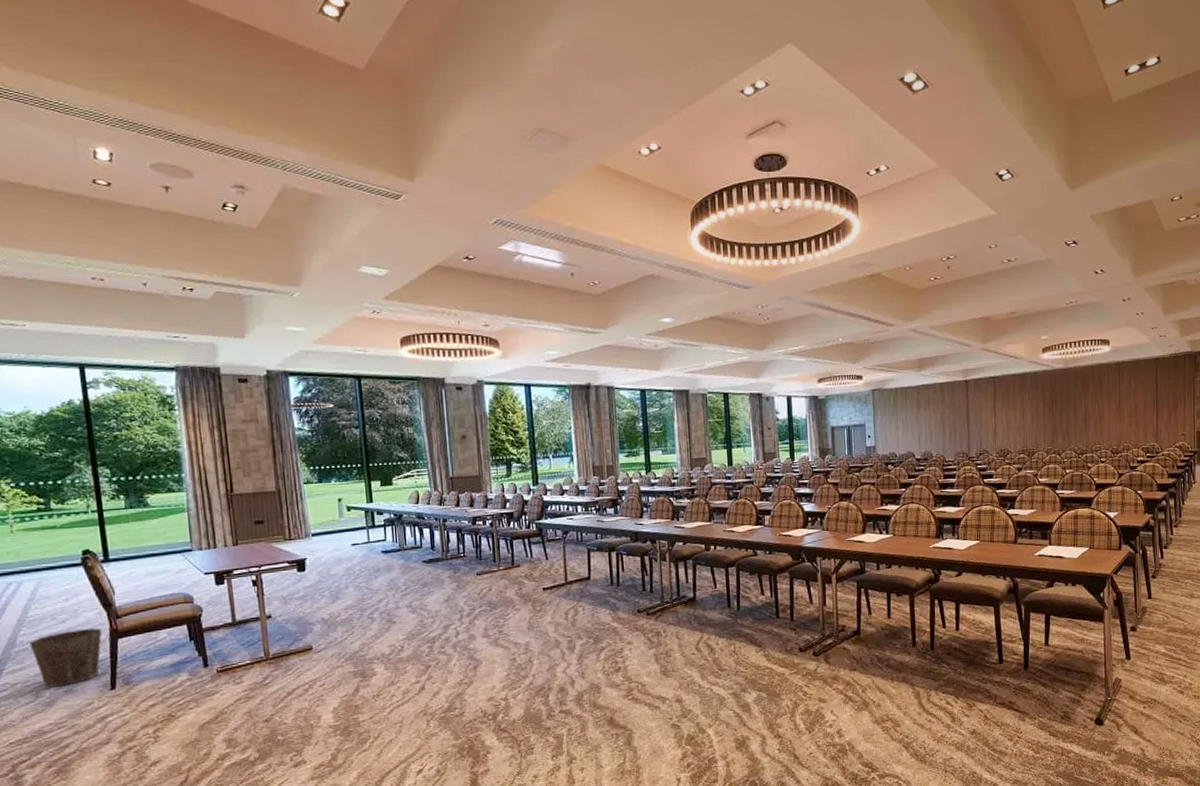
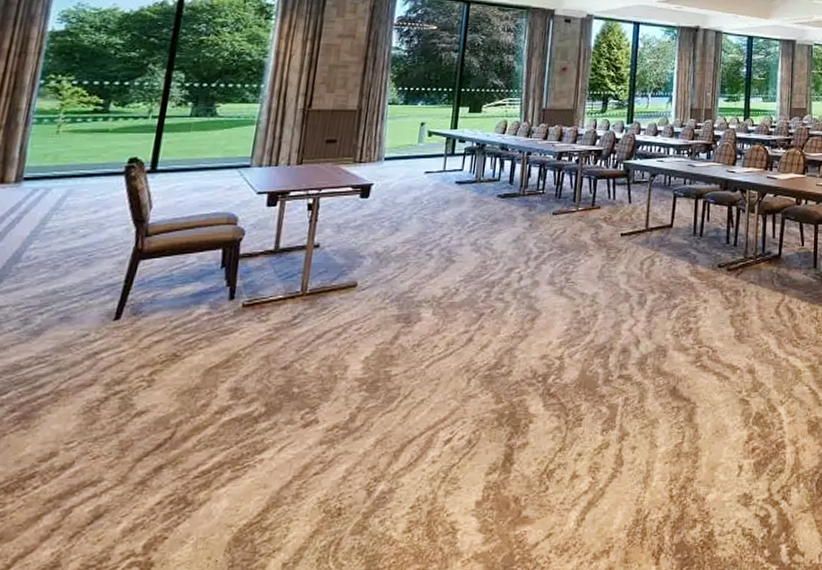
waste bin: present [29,627,102,688] -> none [36,245,125,313]

